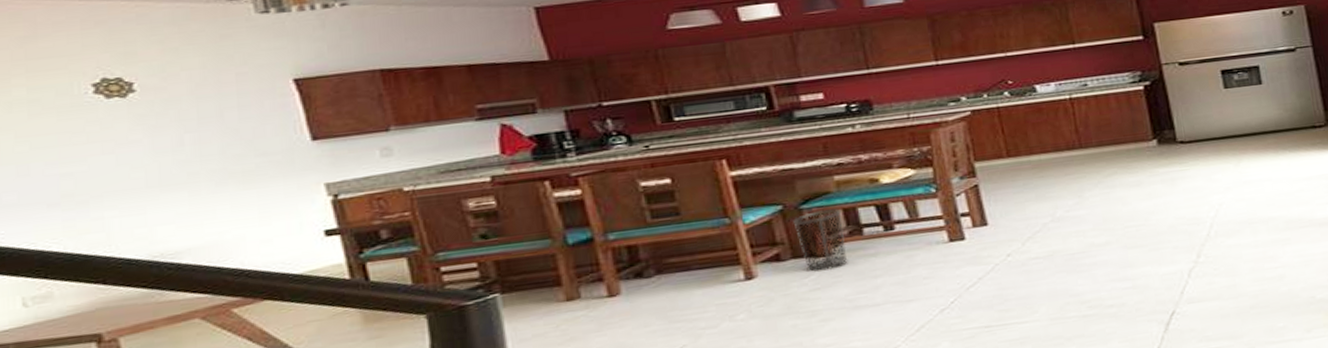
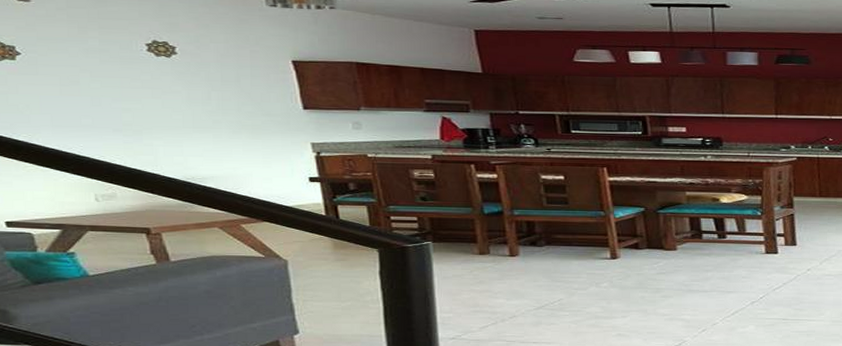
waste bin: present [793,207,848,272] -> none [651,215,688,261]

